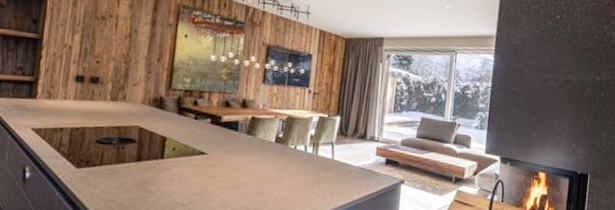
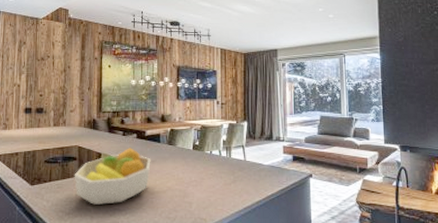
fruit bowl: none [130,134,225,197] -> present [74,148,151,205]

